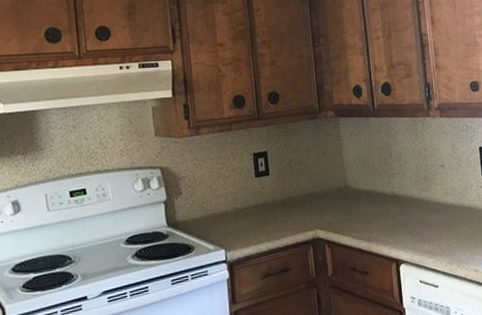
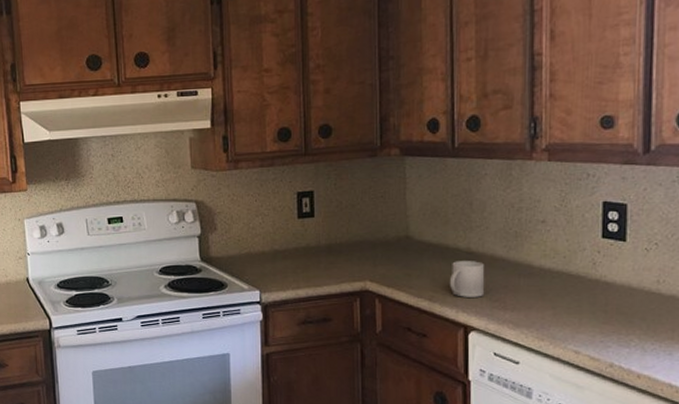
mug: none [381,202,408,235] -> present [449,261,485,297]

